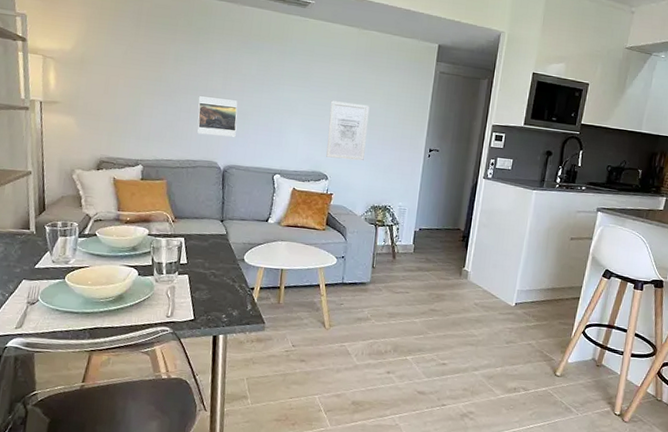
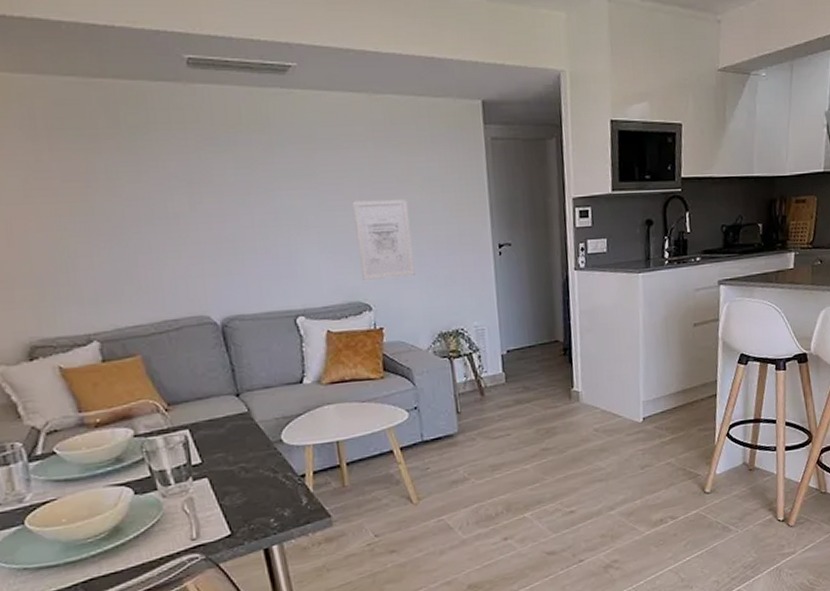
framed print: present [197,96,238,137] -> none [158,224,228,281]

